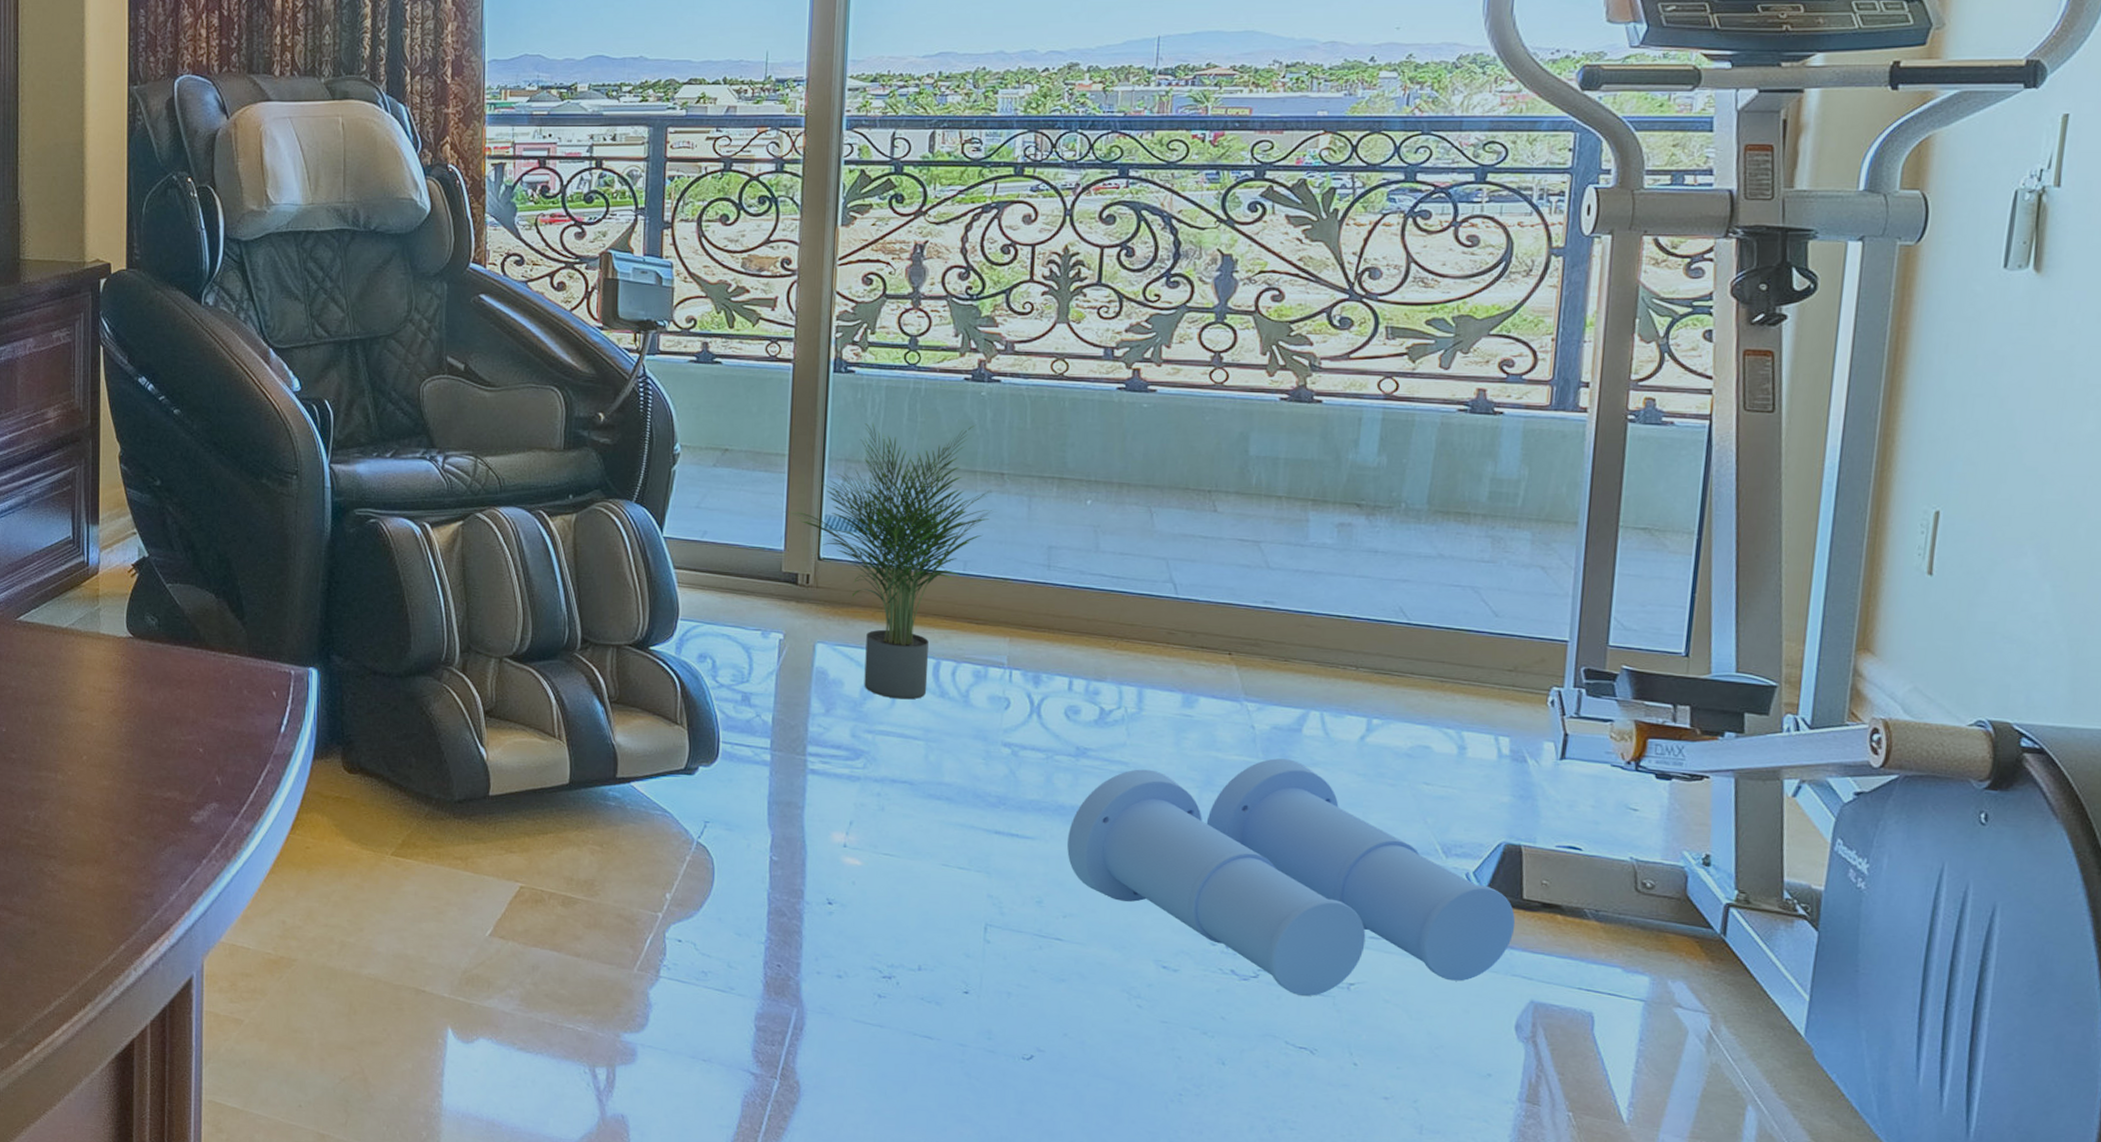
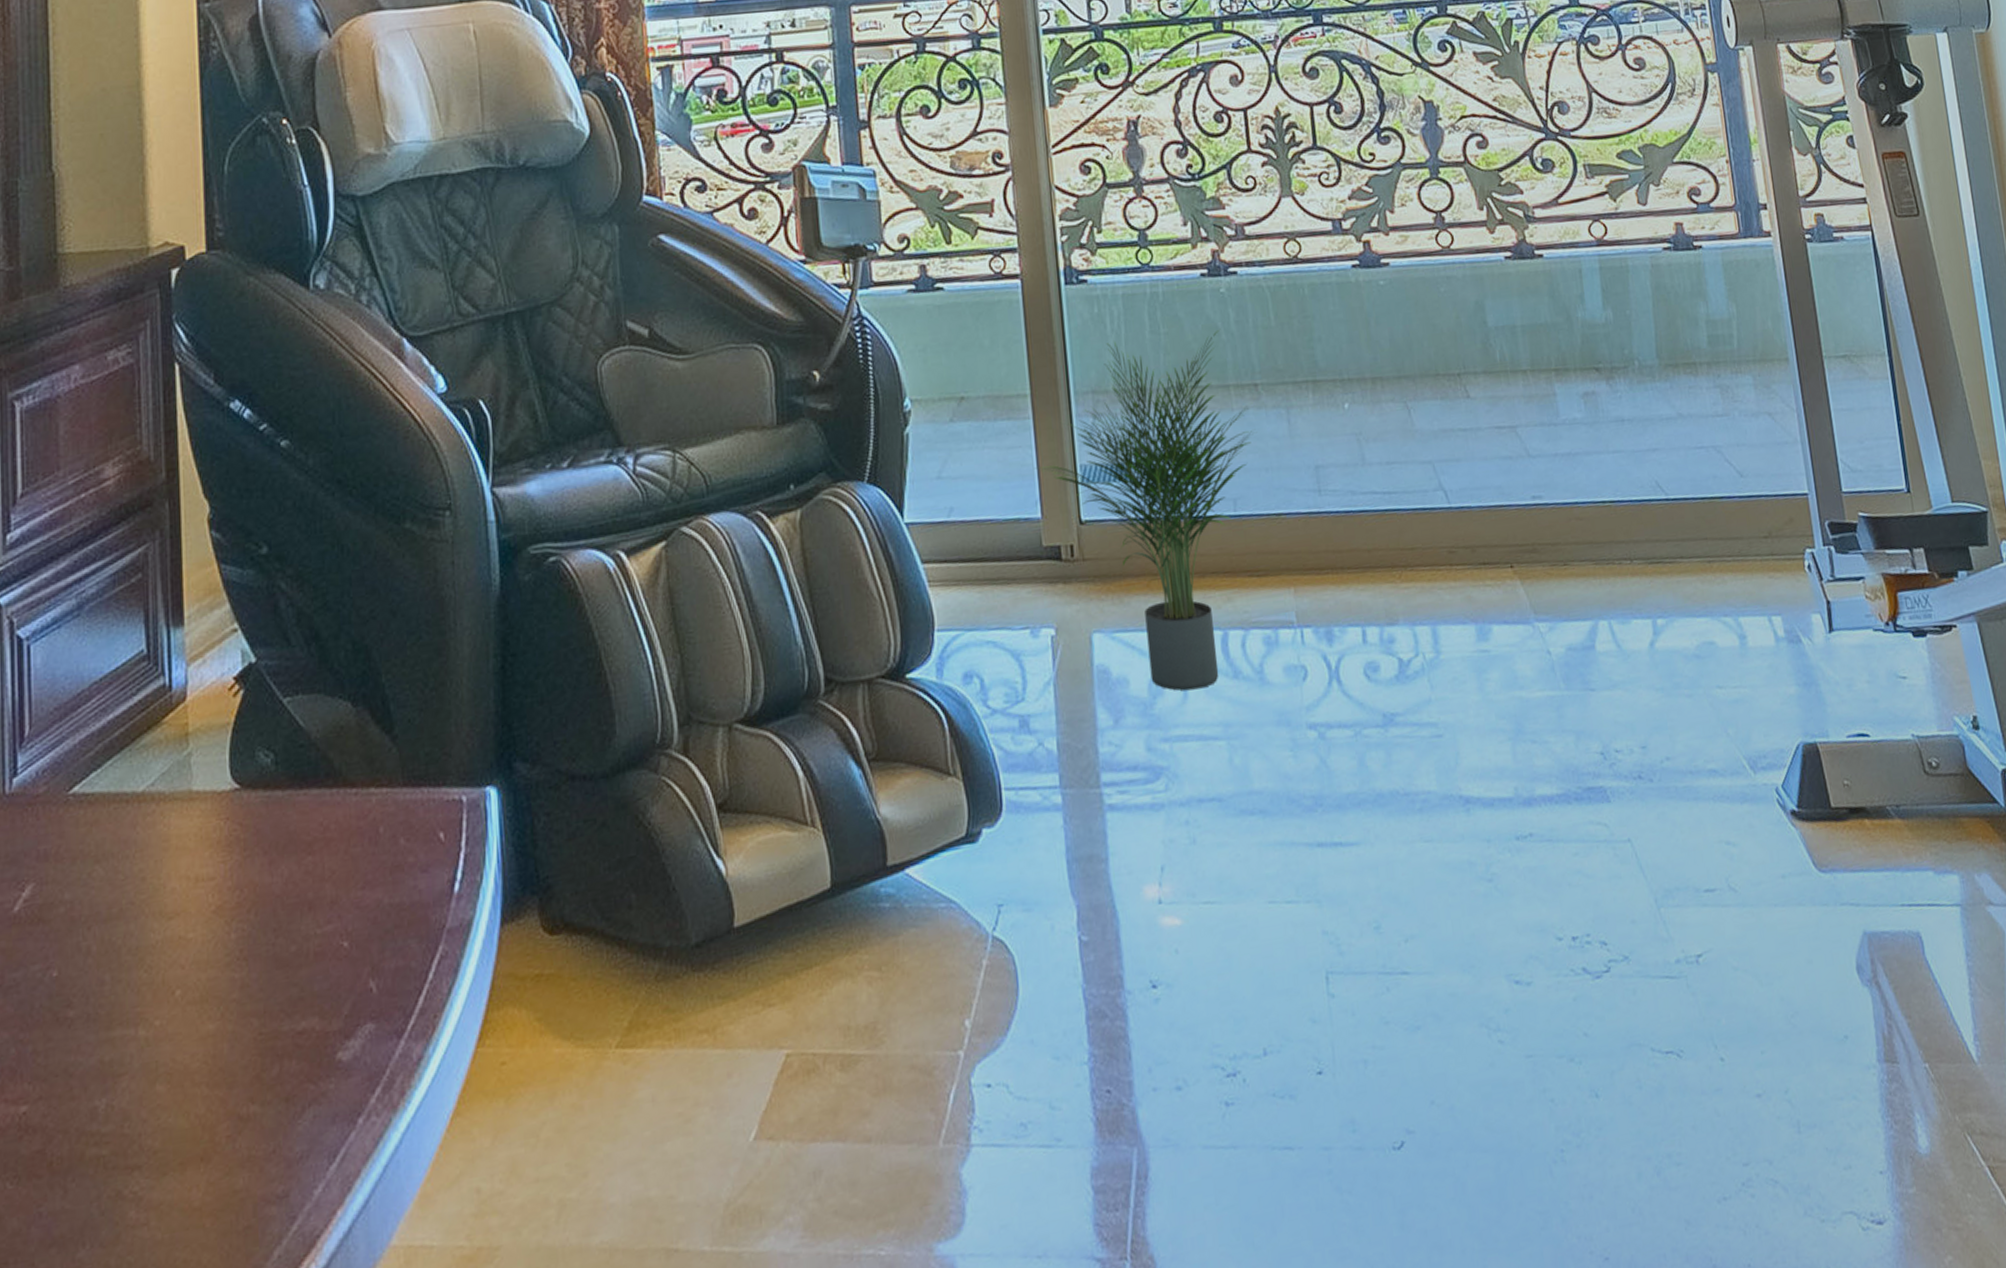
dumbbells: present [1067,758,1516,997] -> none [1392,684,1832,985]

